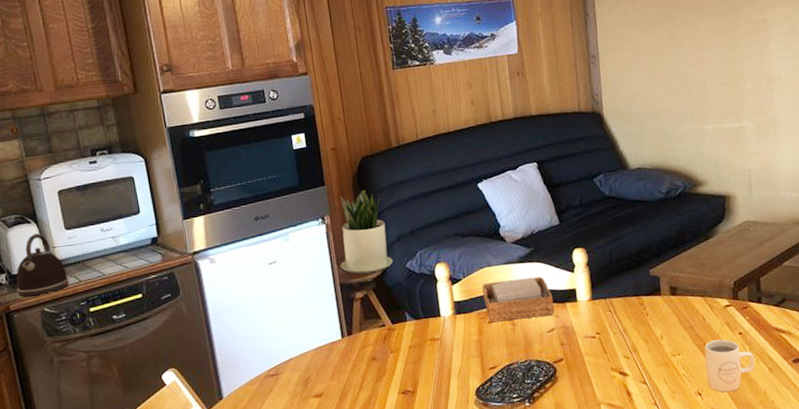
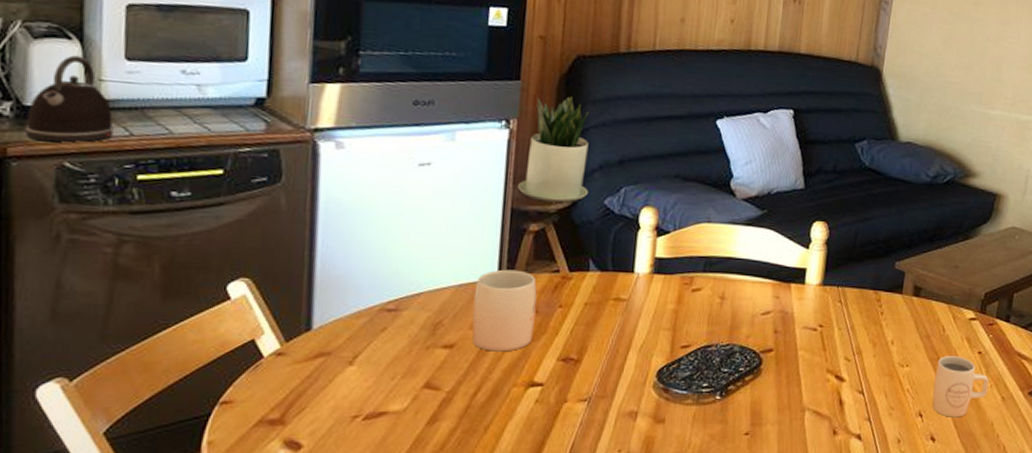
mug: none [327,329,377,395] -> present [471,269,538,352]
napkin holder: present [482,276,555,323] -> none [692,242,778,295]

